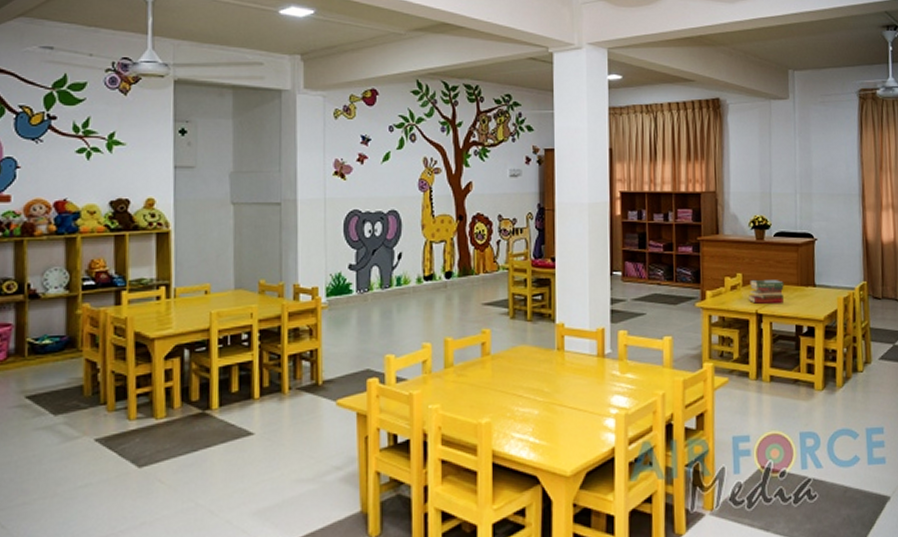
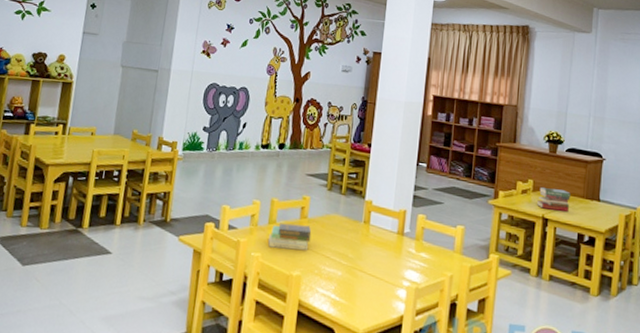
books: none [446,363,498,395] -> present [267,223,312,251]

